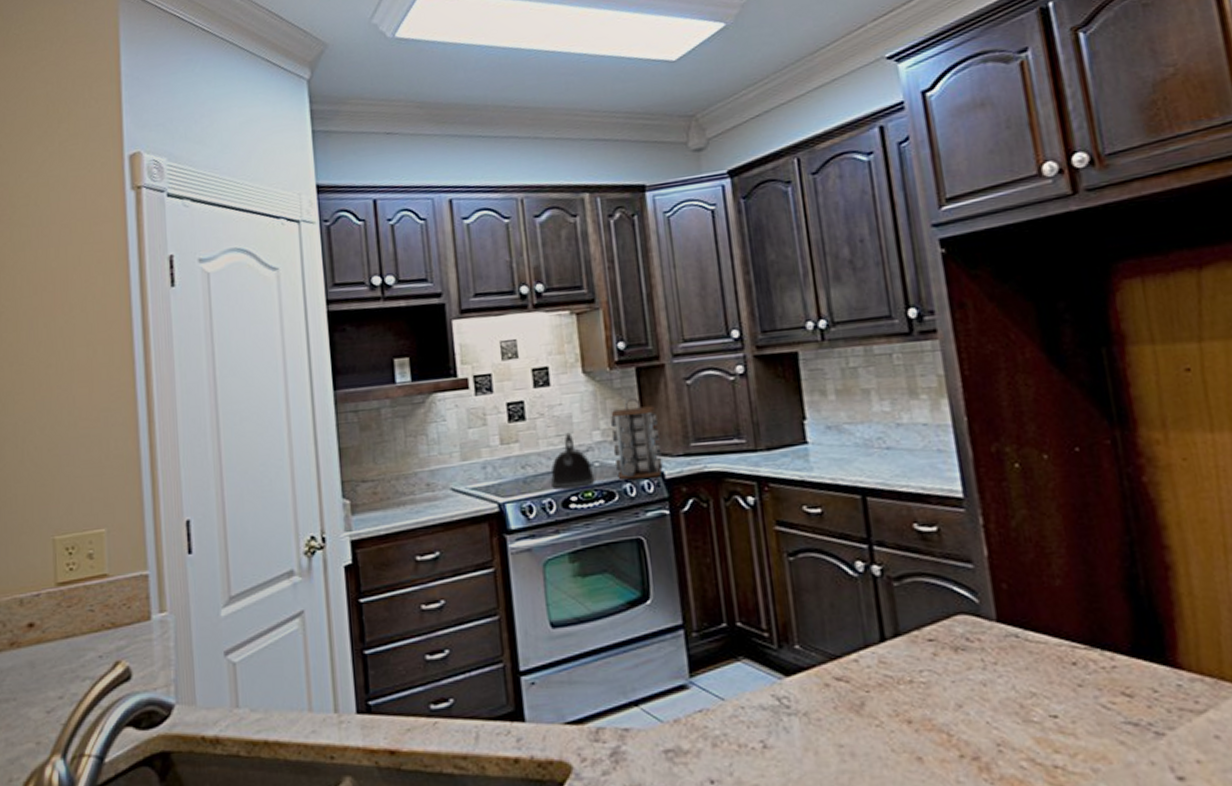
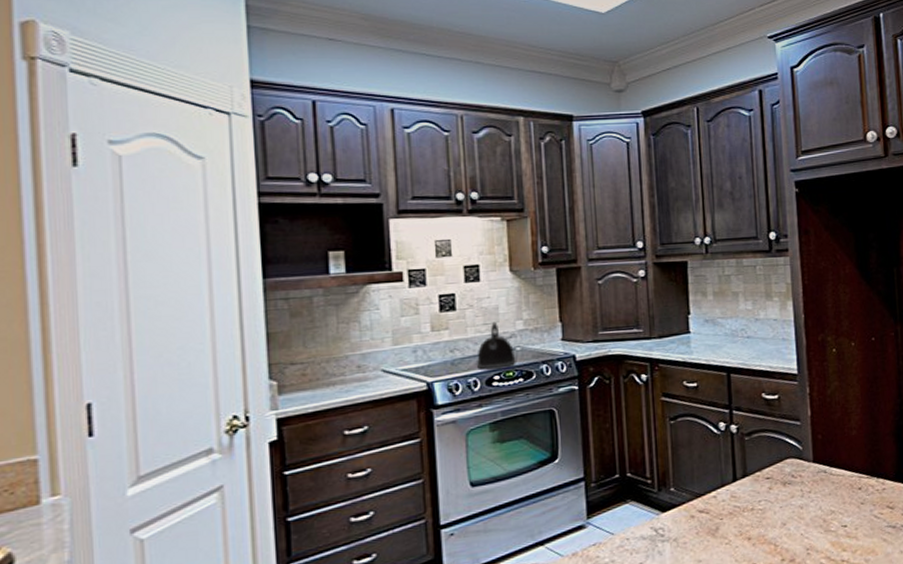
spice rack: present [610,398,663,481] -> none [532,293,575,362]

